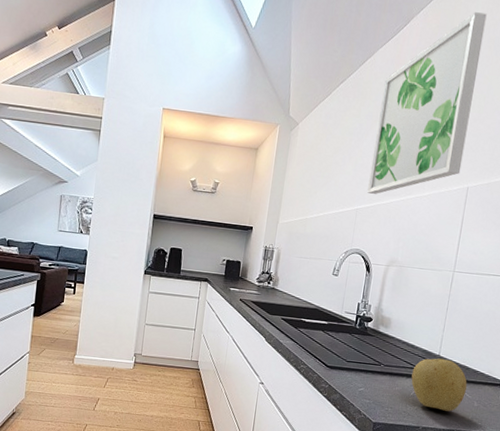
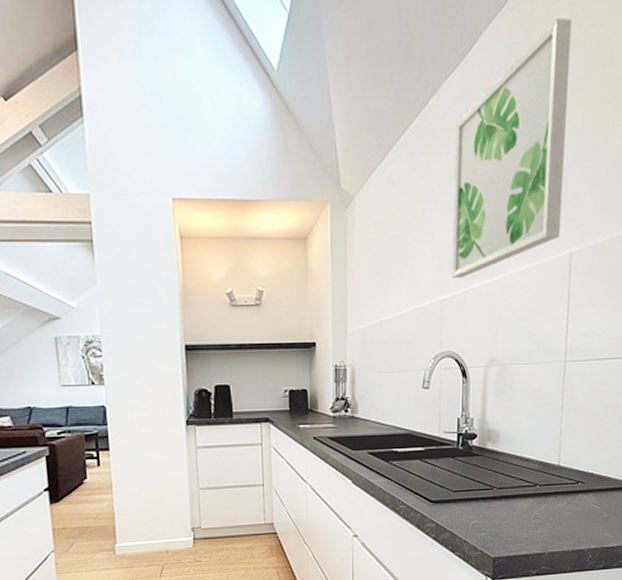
fruit: present [411,358,467,412] -> none [530,468,594,530]

